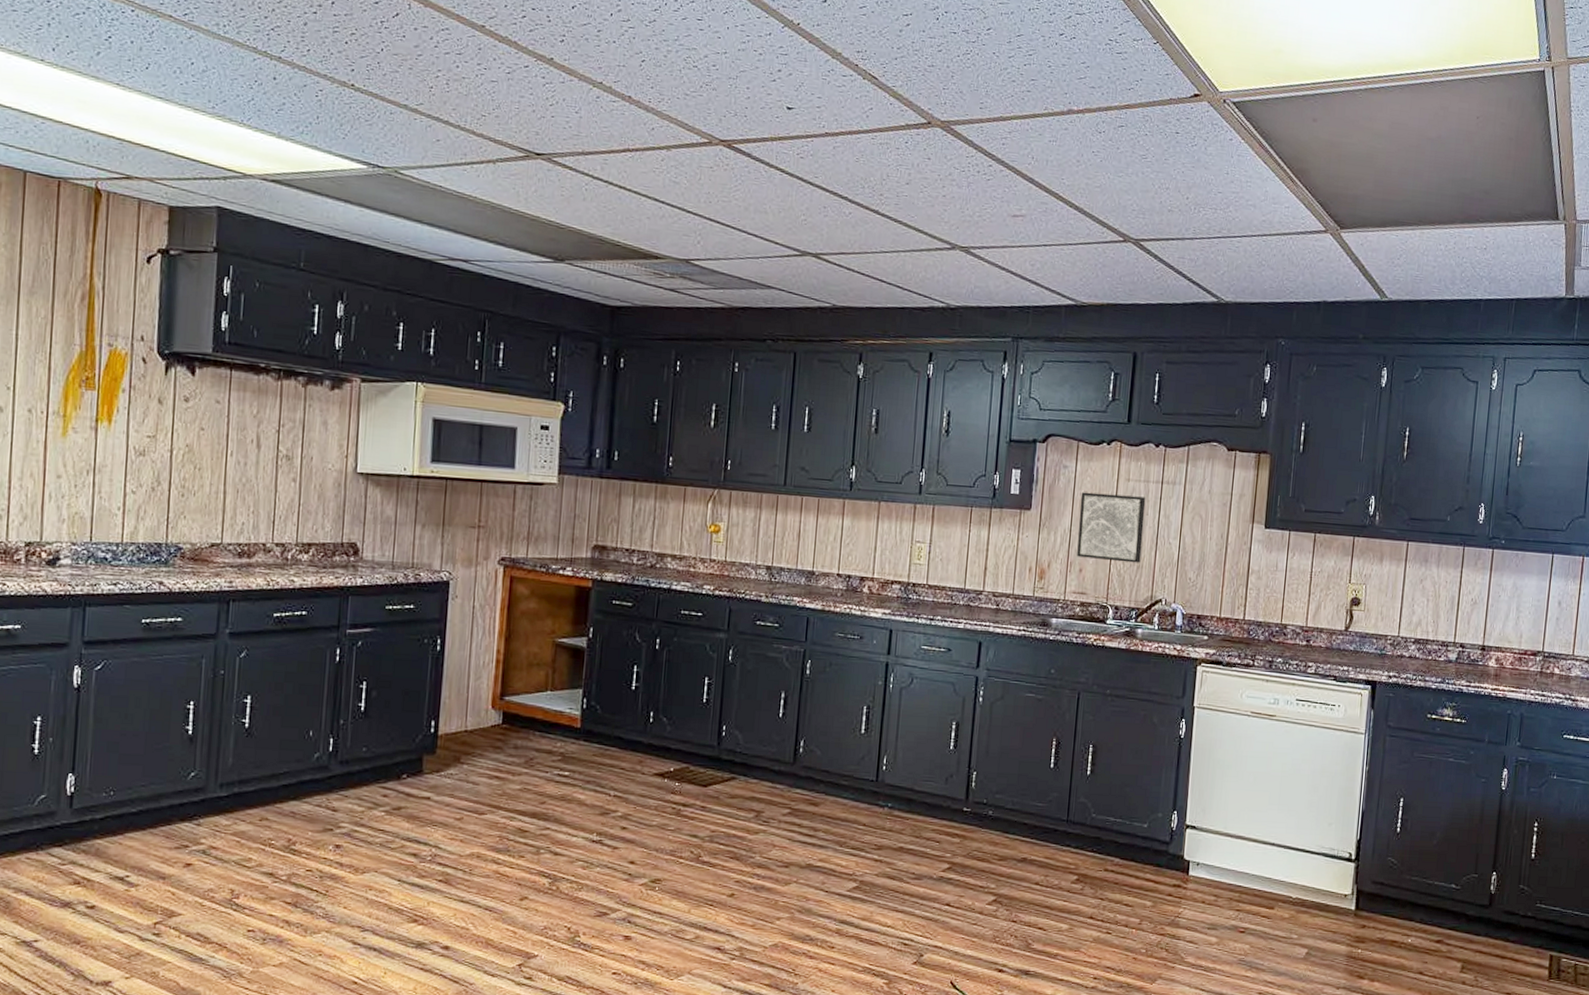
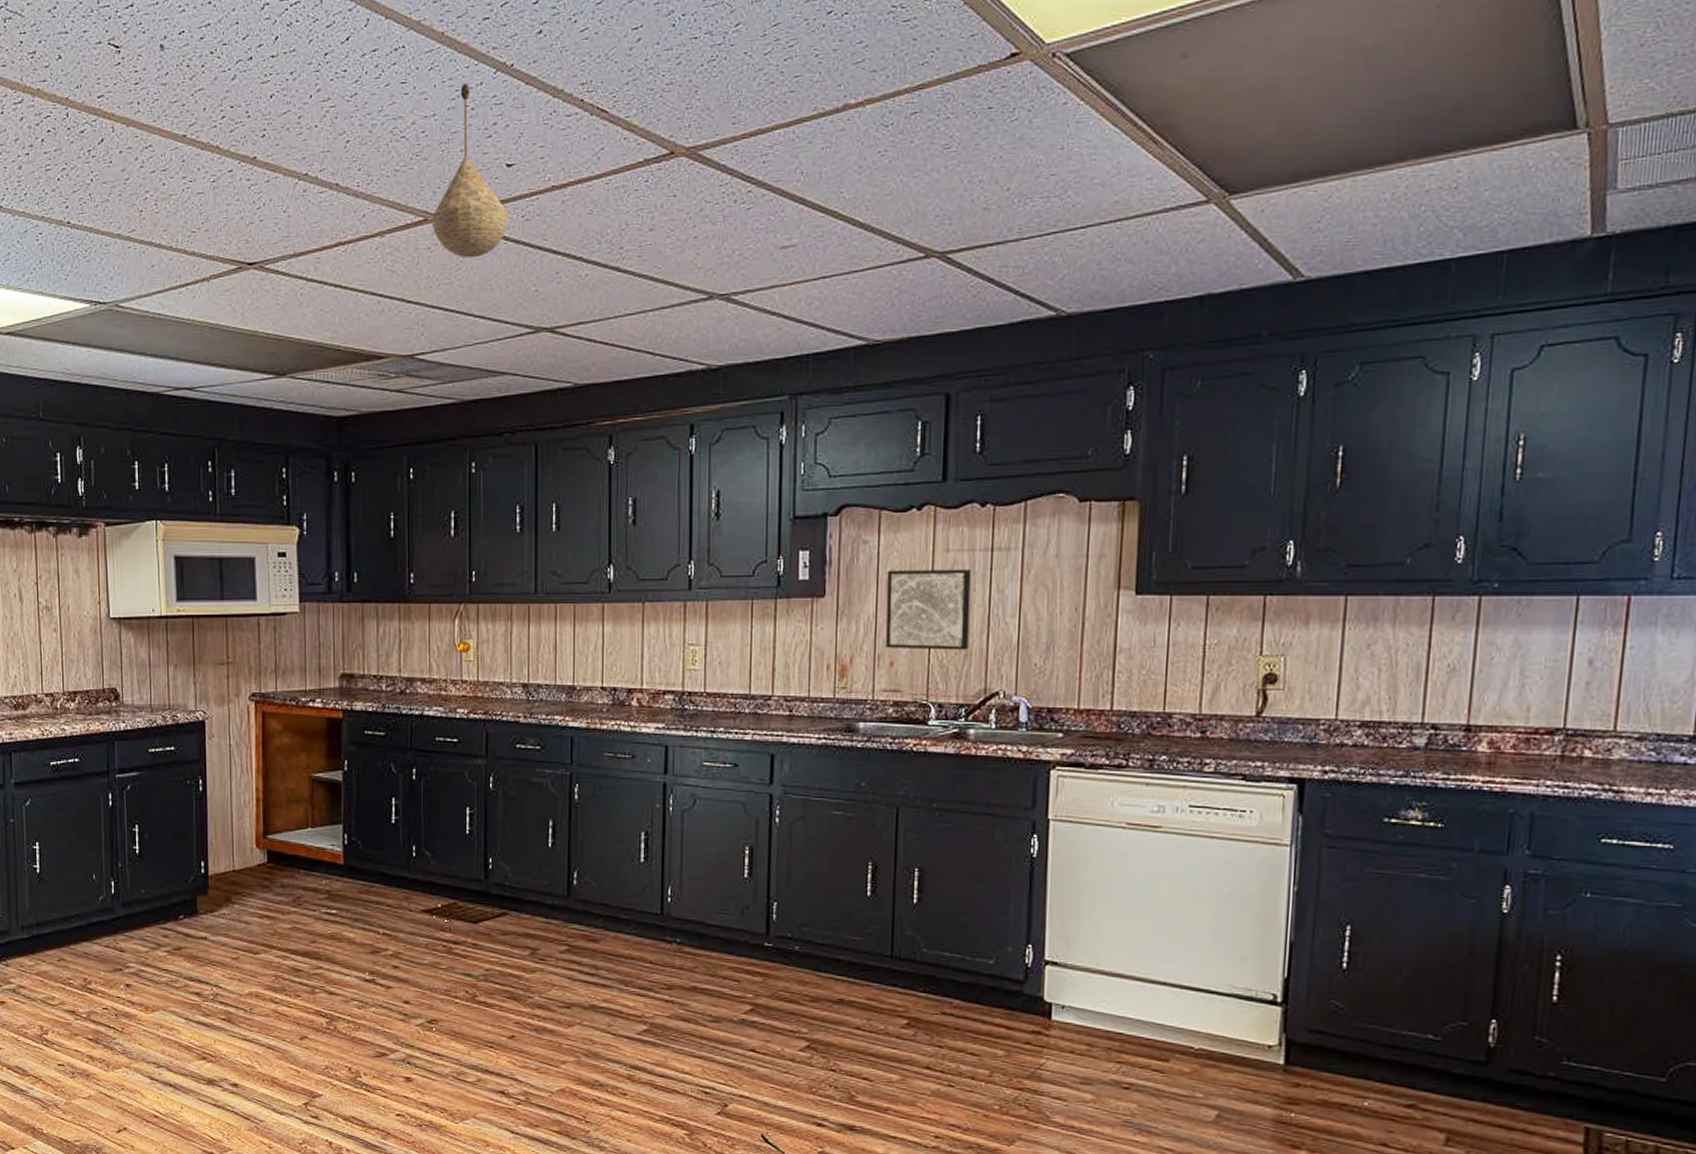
pendant light: none [715,30,786,183] -> present [431,83,509,259]

